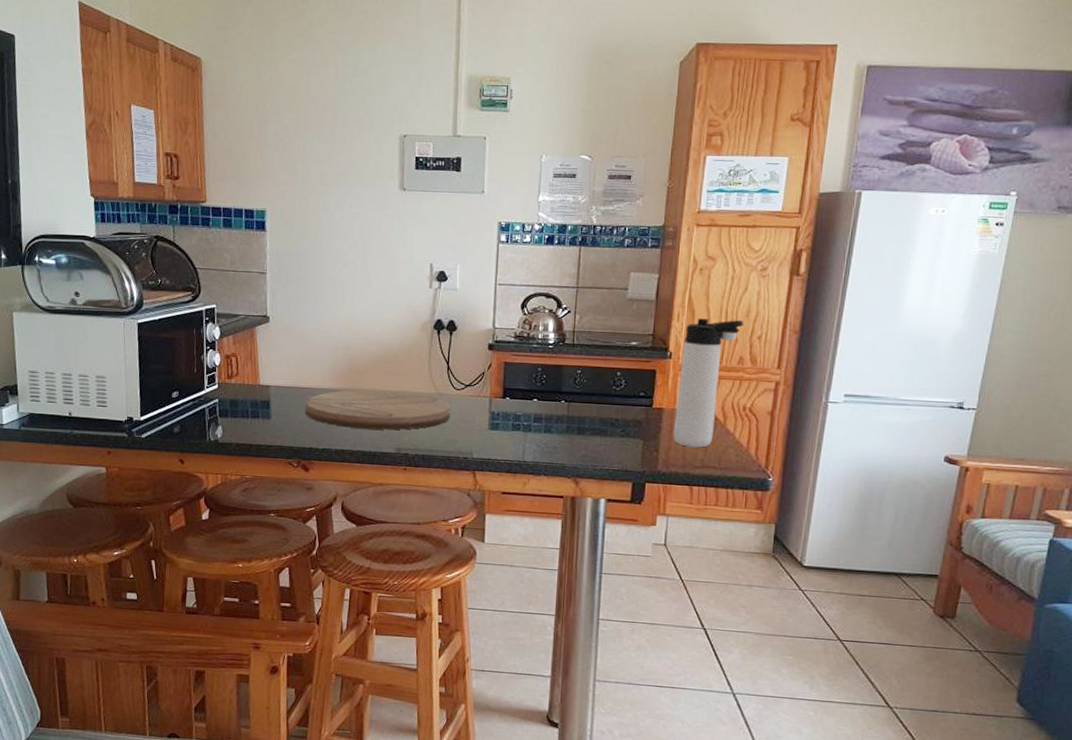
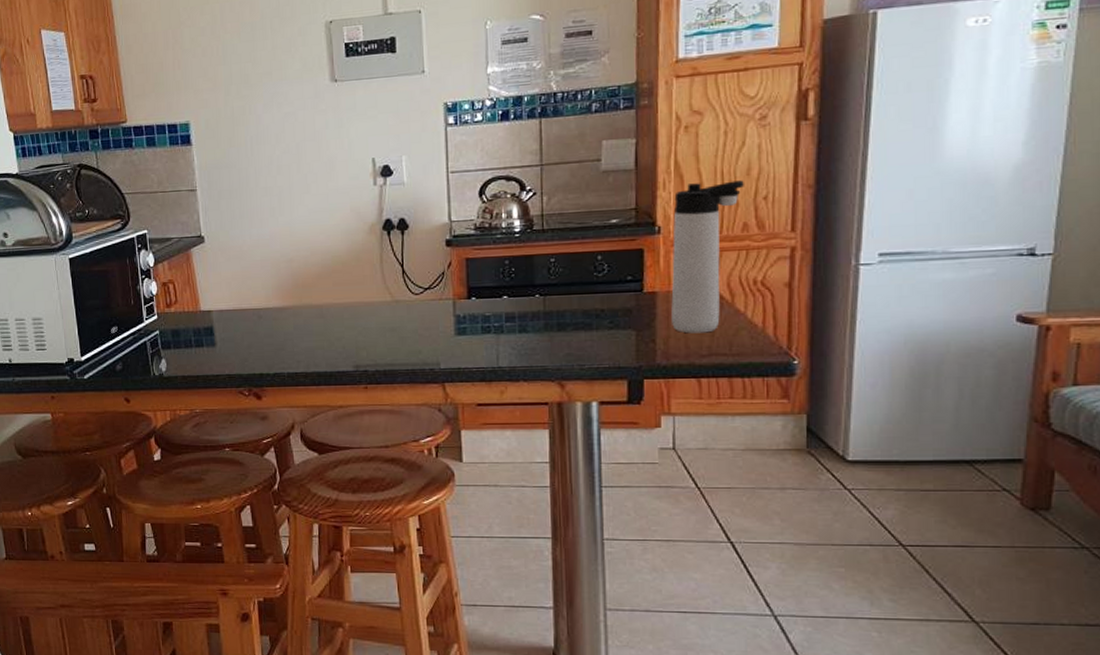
cutting board: present [305,390,451,430] -> none [251,302,411,348]

